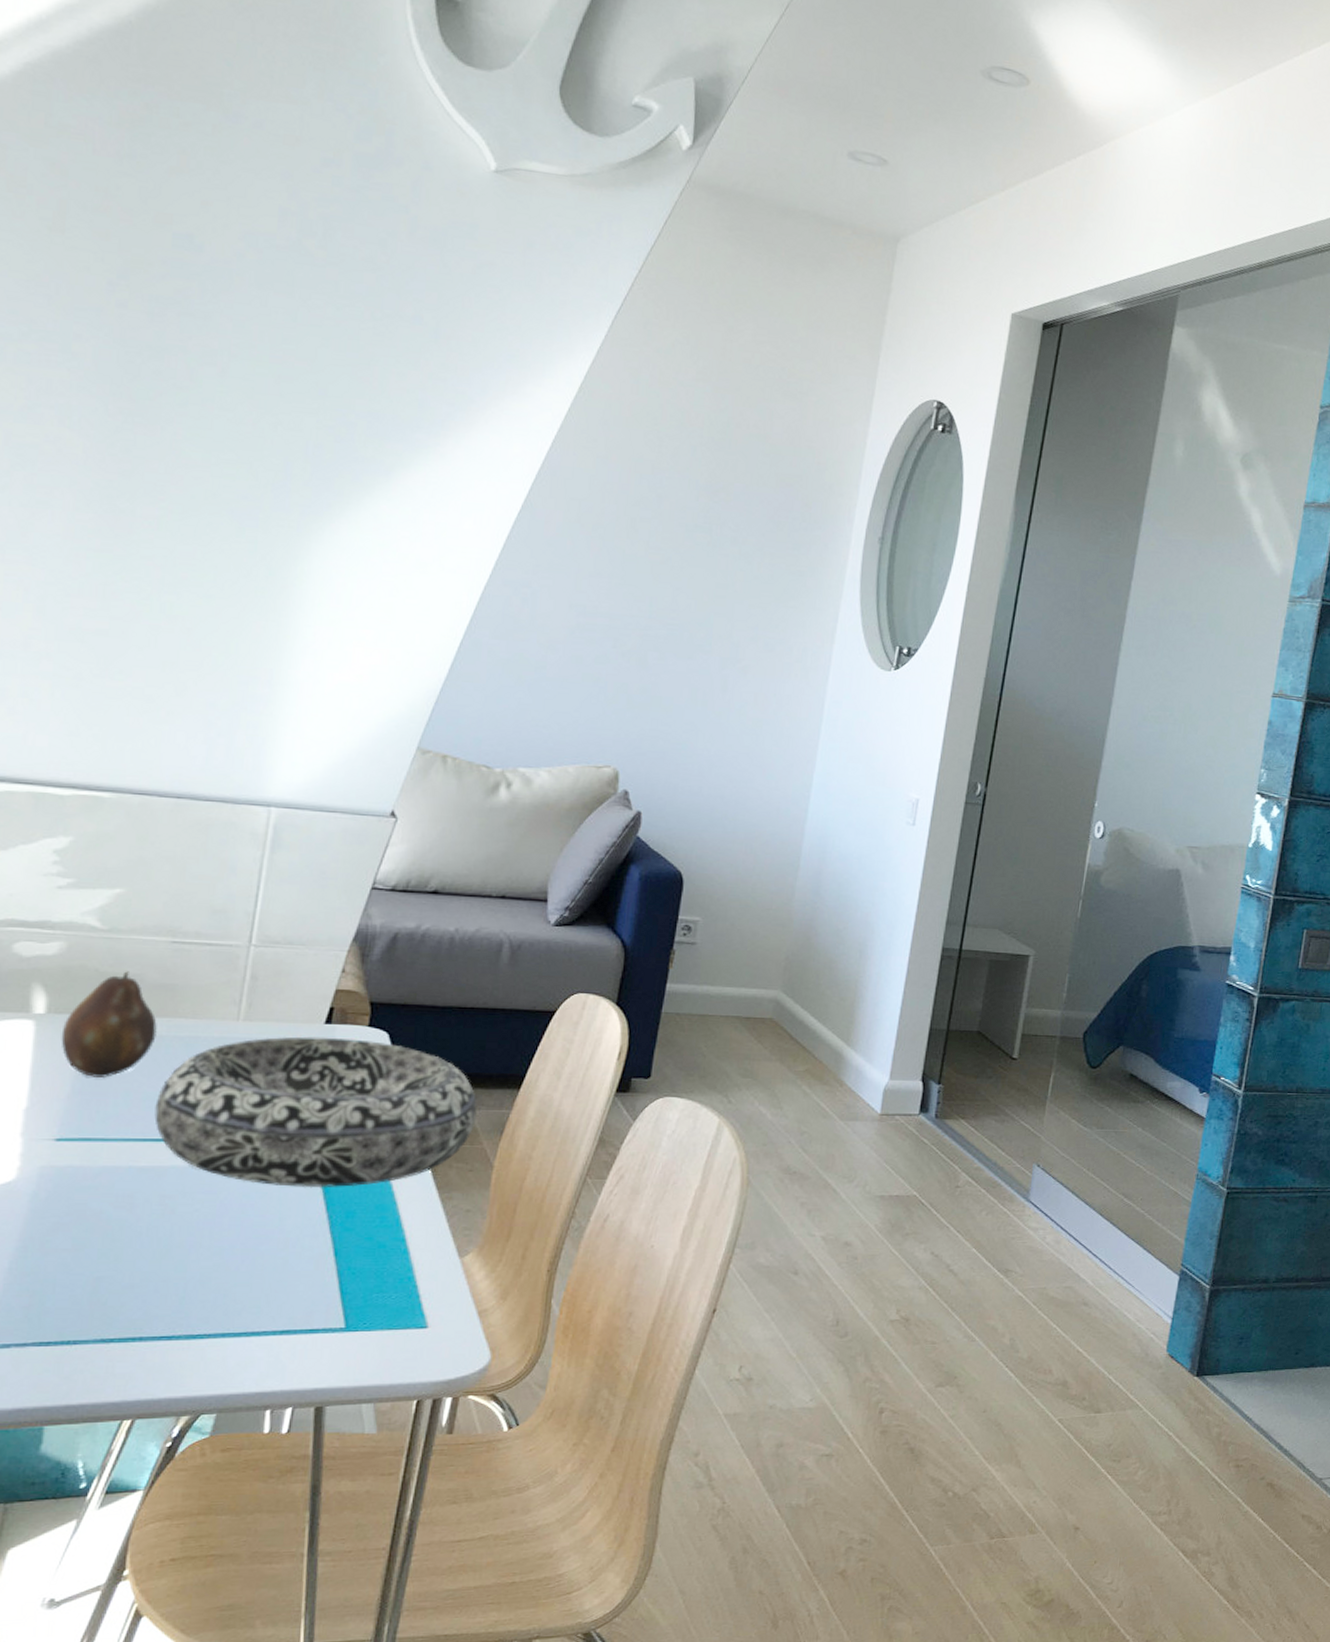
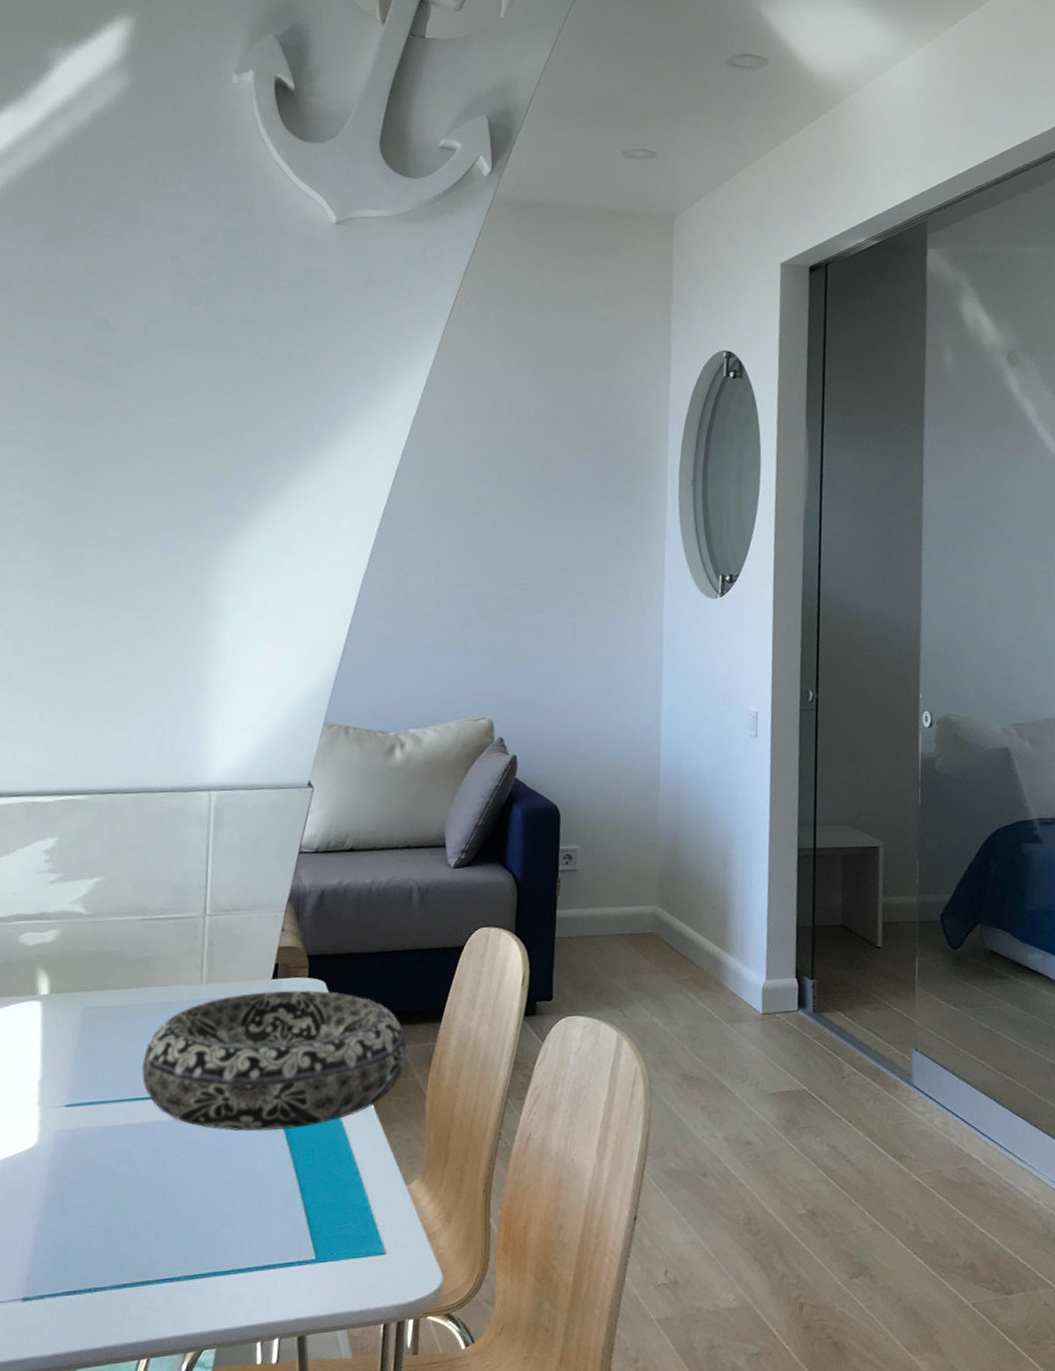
fruit: present [61,971,157,1077] -> none [63,949,138,1047]

